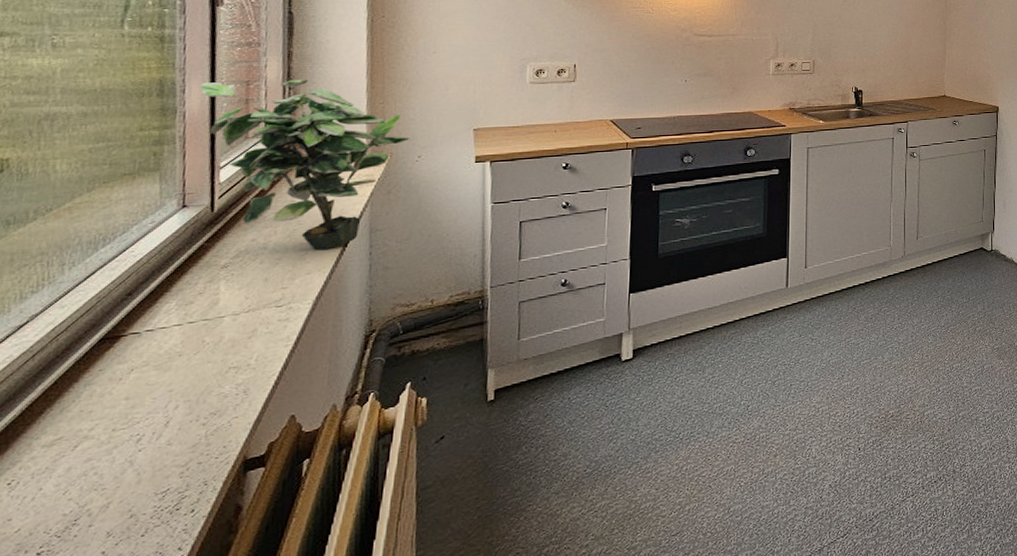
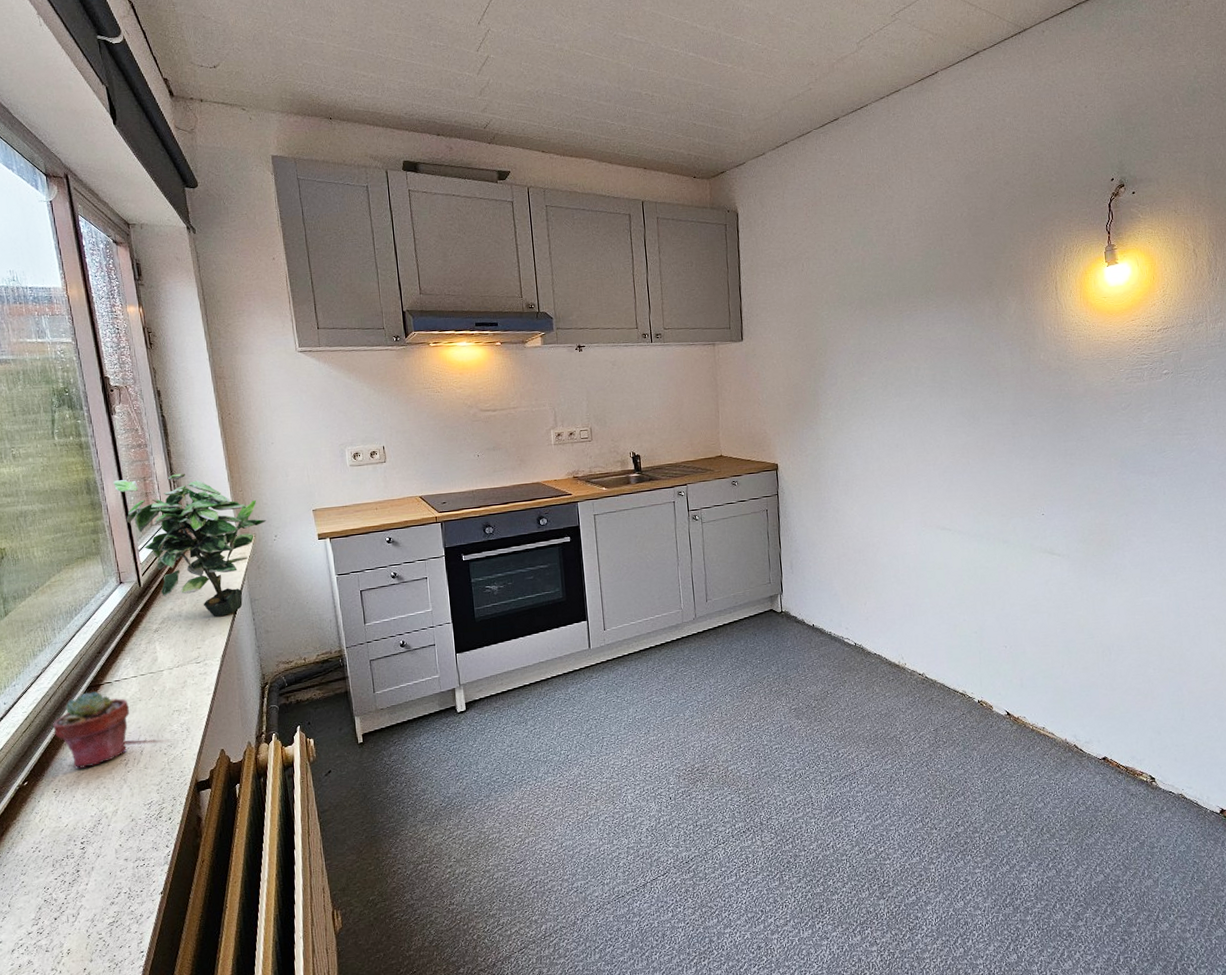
potted succulent: none [28,345,162,450] -> present [53,691,130,769]

